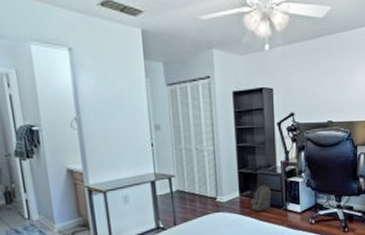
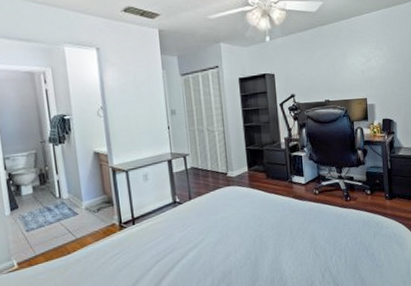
backpack: present [248,183,272,212] -> none [256,158,277,185]

